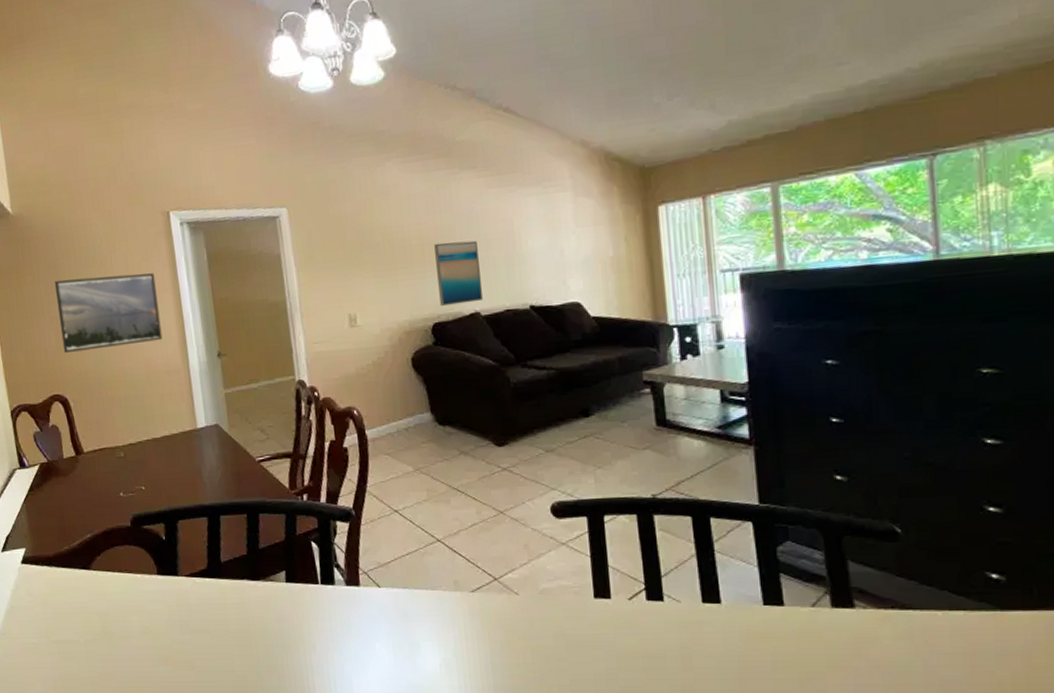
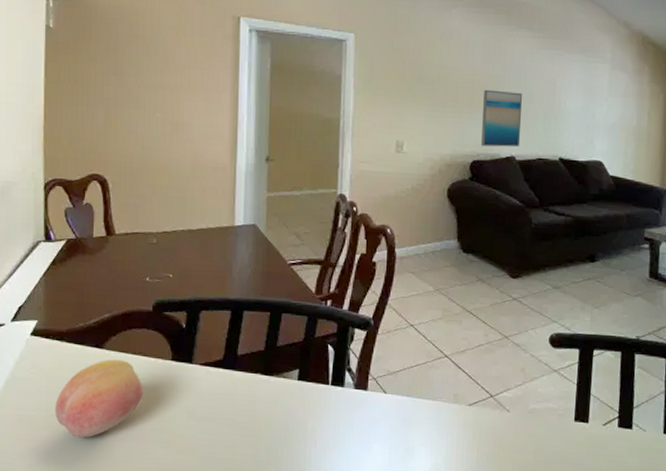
fruit: none [54,579,136,662] -> present [55,359,143,438]
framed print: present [55,273,163,353] -> none [110,63,216,137]

